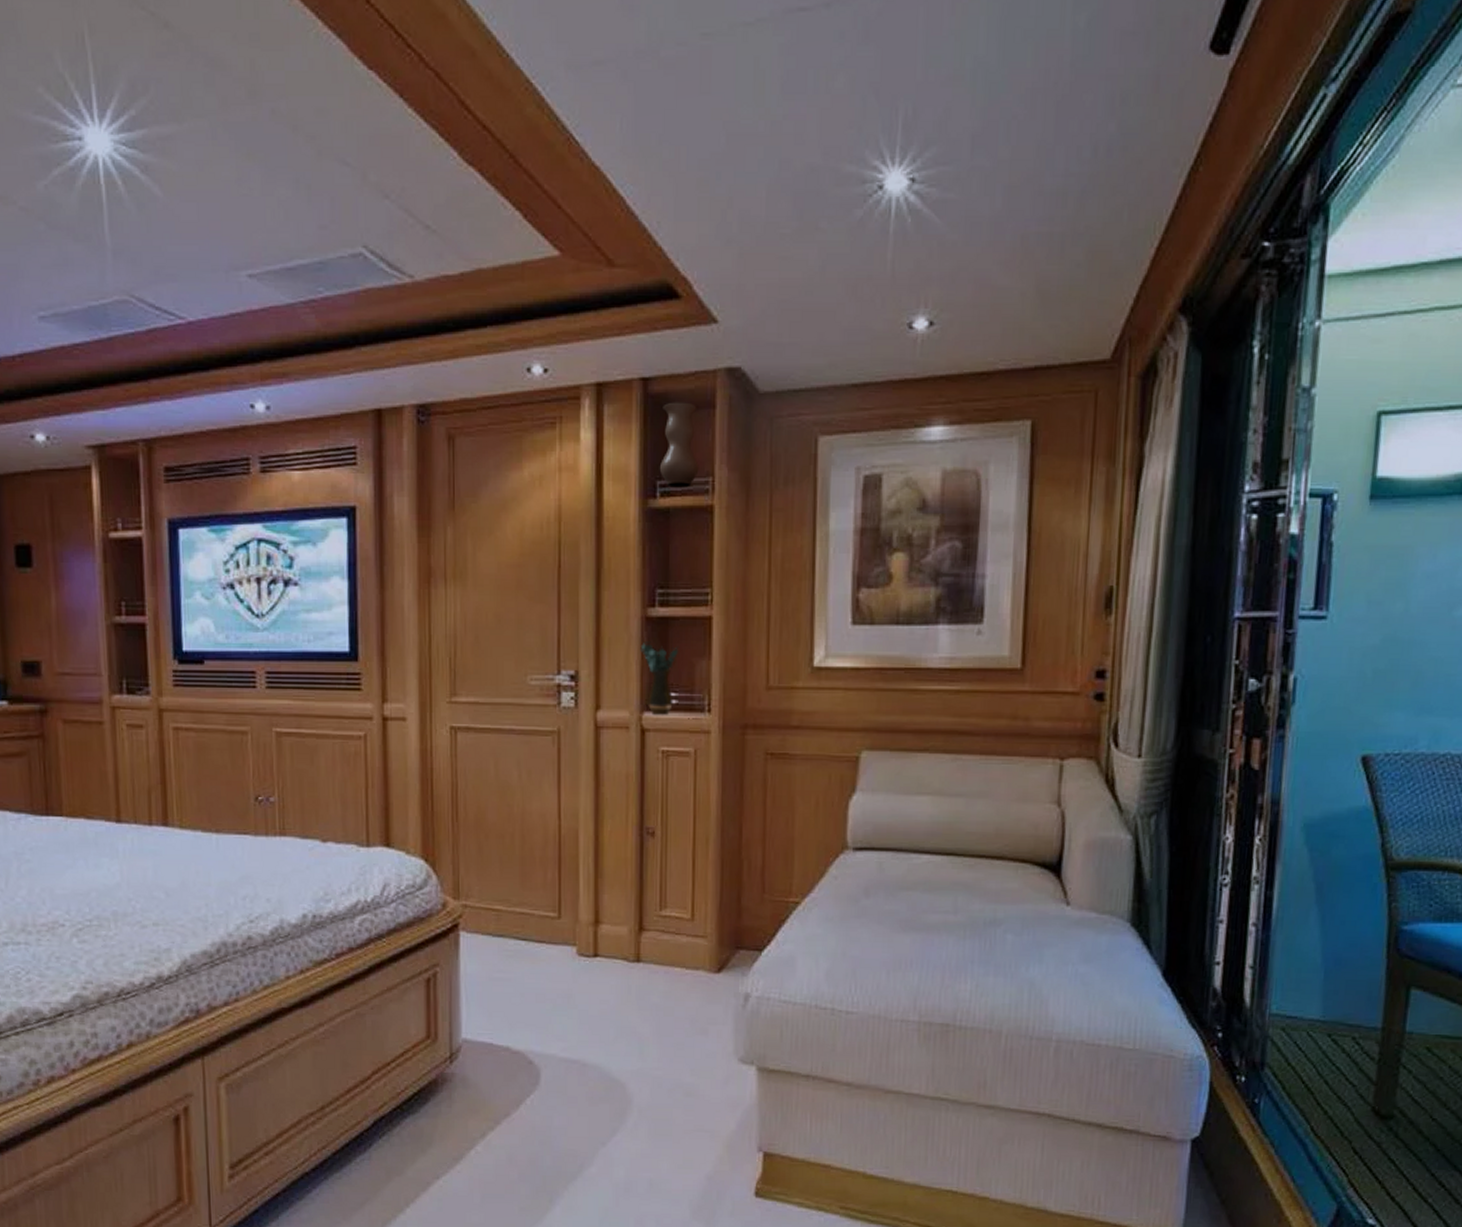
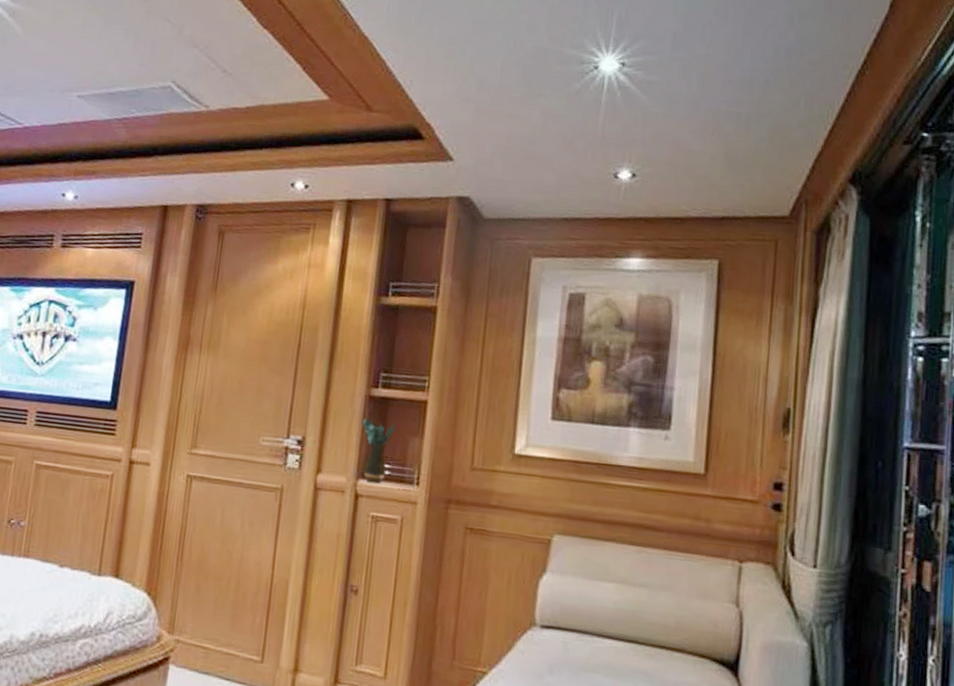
vase: present [659,402,699,488] -> none [393,220,430,291]

